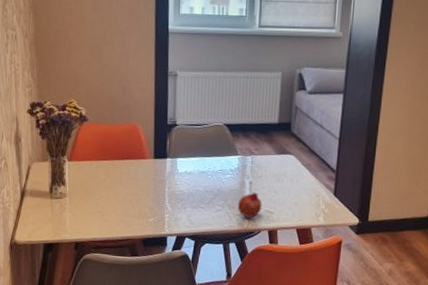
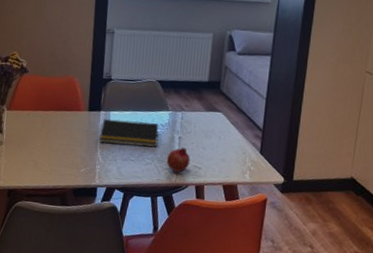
notepad: none [167,166,228,194] -> present [99,118,159,148]

